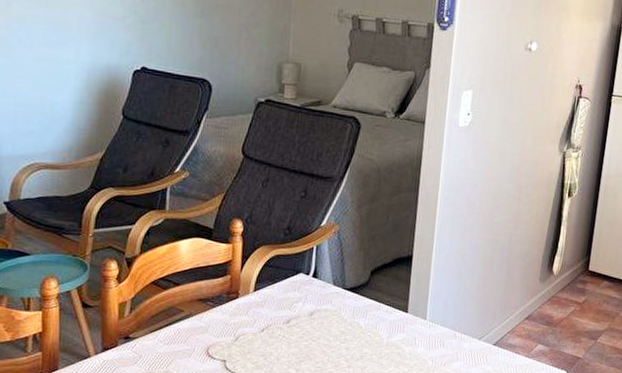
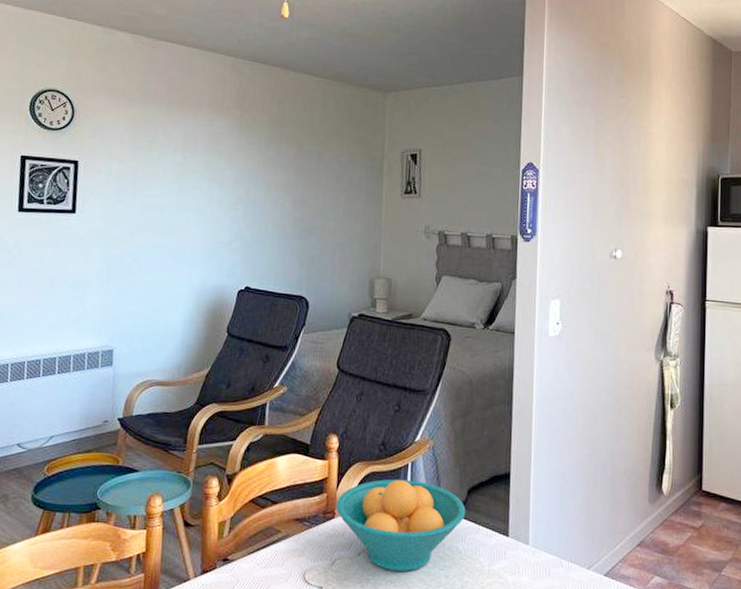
fruit bowl: none [239,261,369,346] -> present [335,479,466,572]

